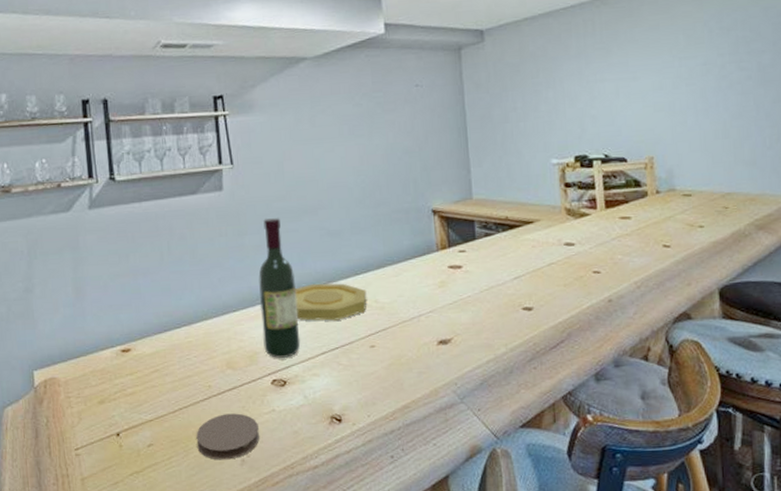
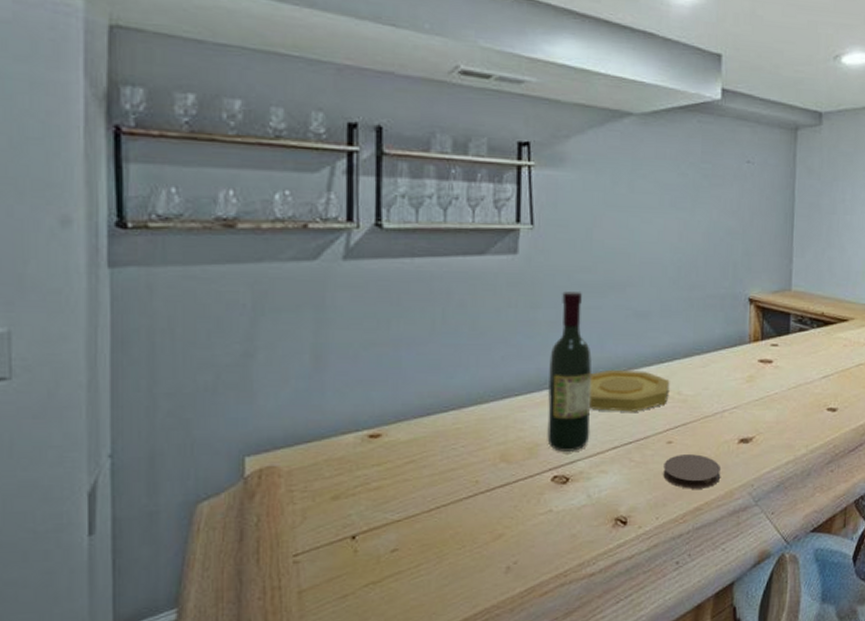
coaster: present [196,413,259,460] -> none [454,513,531,568]
coaster: none [369,356,425,389] -> present [663,454,722,489]

